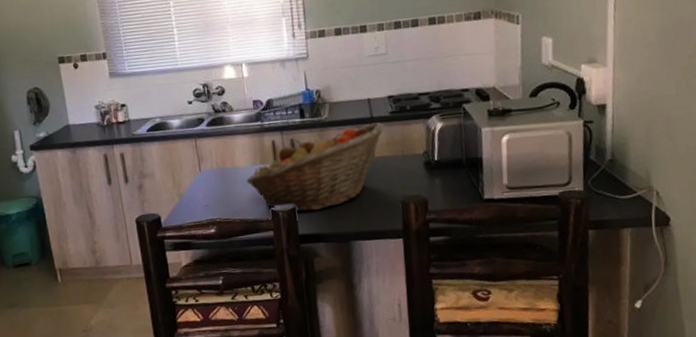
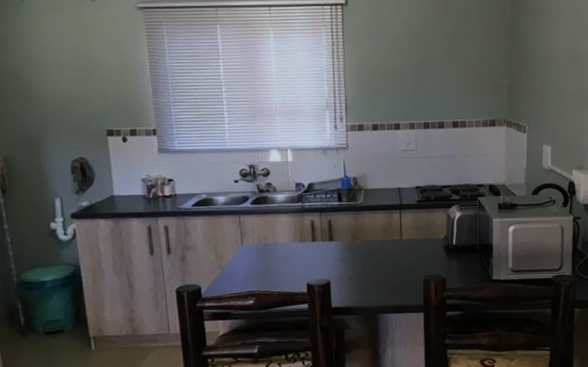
fruit basket: present [246,122,385,213] -> none [285,209,412,287]

